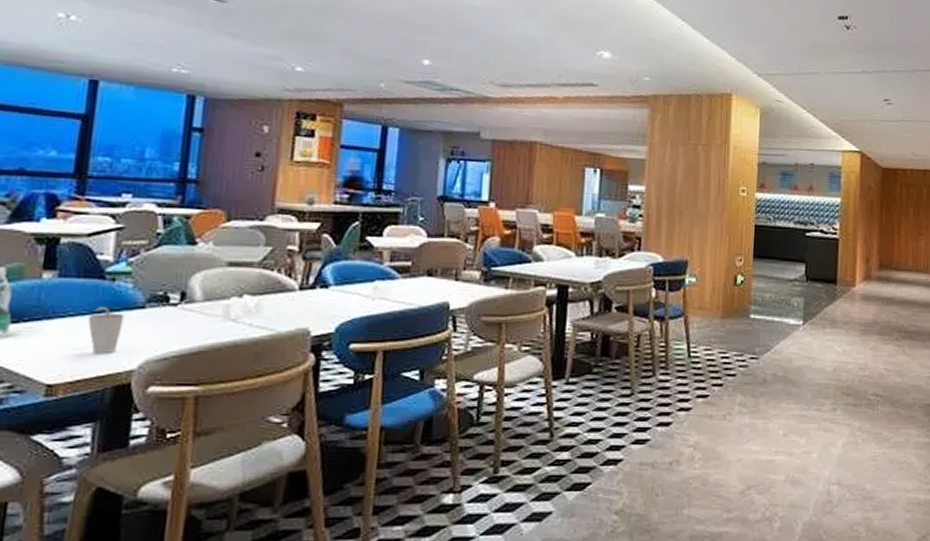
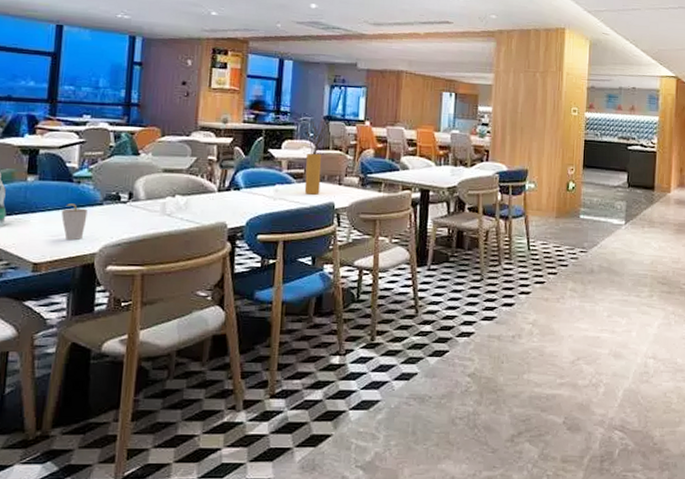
vase: none [411,200,447,293] -> present [304,119,331,195]

